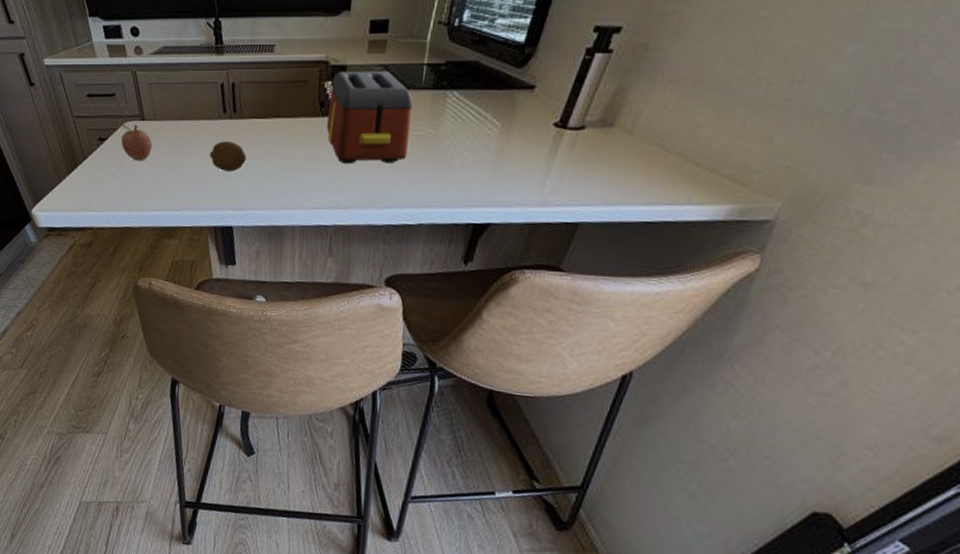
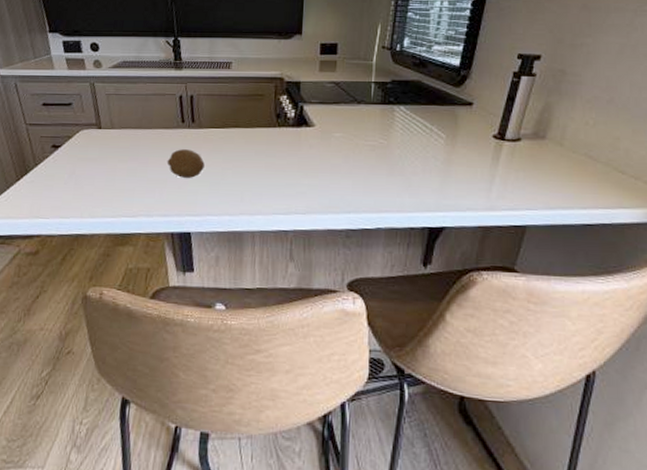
fruit: present [118,124,153,161] -> none [73,132,109,168]
toaster: present [326,71,413,164] -> none [283,86,364,172]

